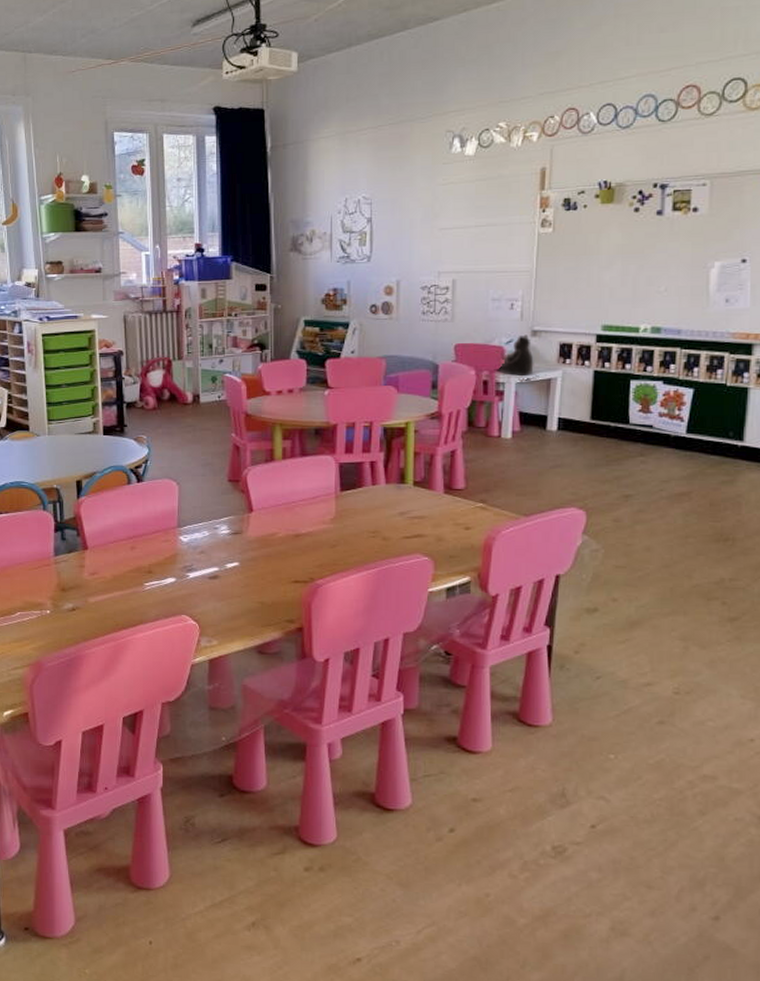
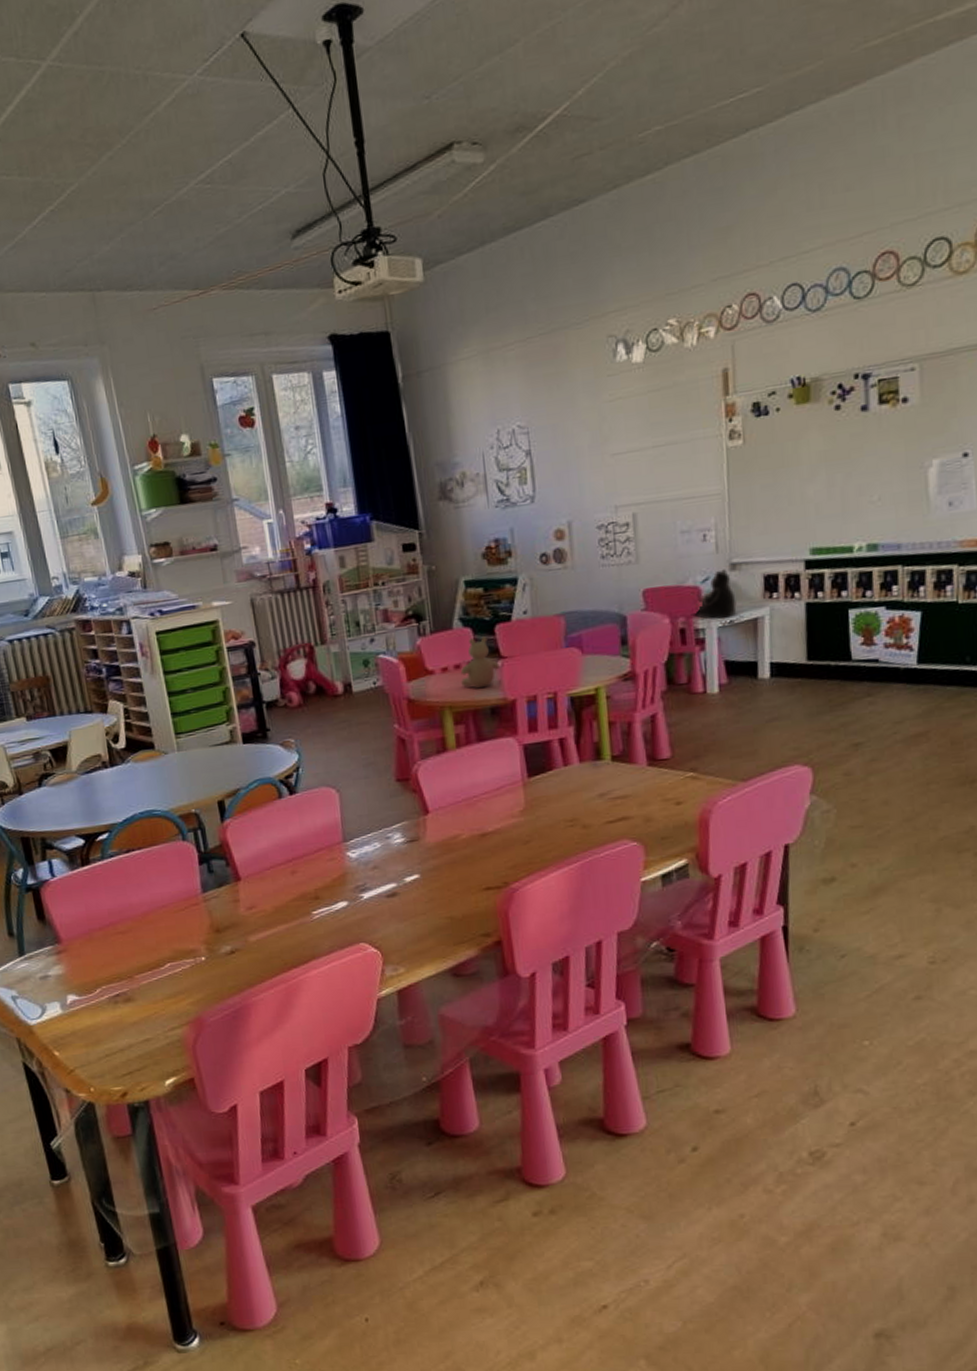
stuffed bear: none [292,368,327,410] -> present [460,636,501,688]

